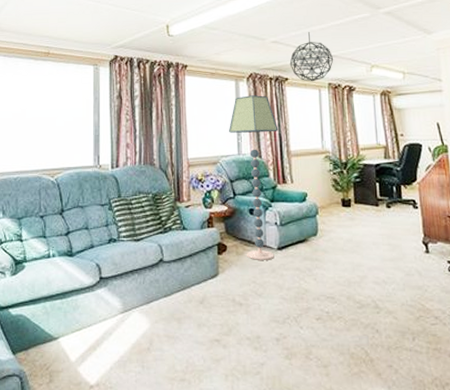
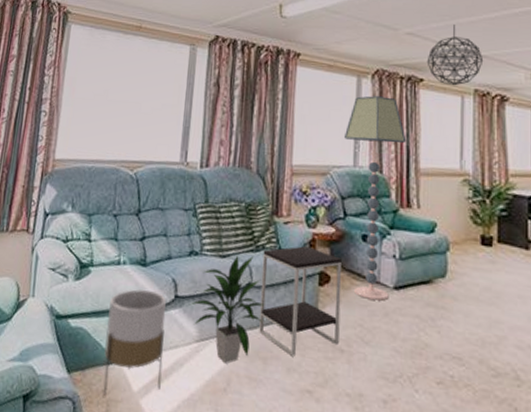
planter: none [43,275,94,368] -> present [103,288,167,396]
indoor plant: none [112,237,176,327] -> present [188,254,265,363]
side table: none [170,224,238,314] -> present [259,246,342,357]

